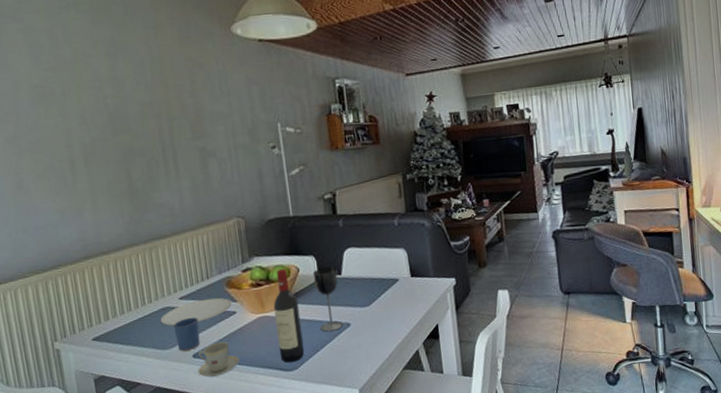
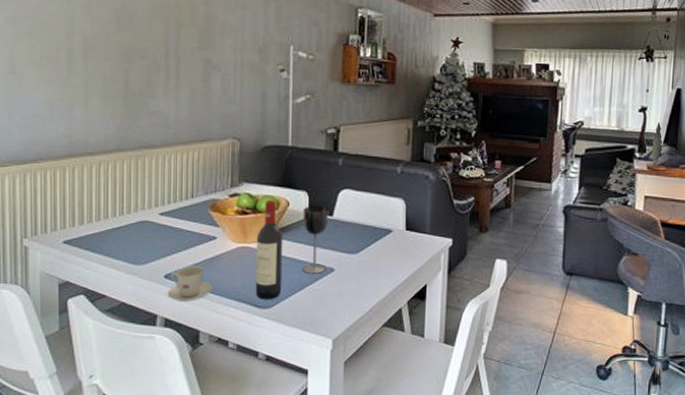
plate: present [160,297,232,326] -> none [136,218,213,242]
mug: present [173,317,201,351] -> none [149,235,176,270]

